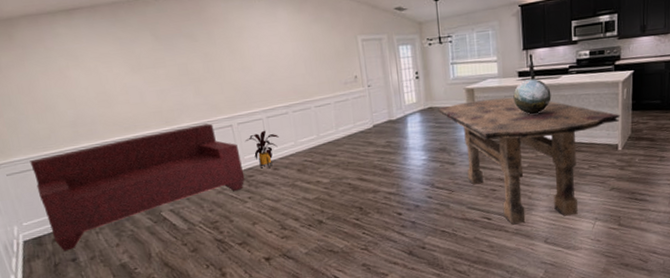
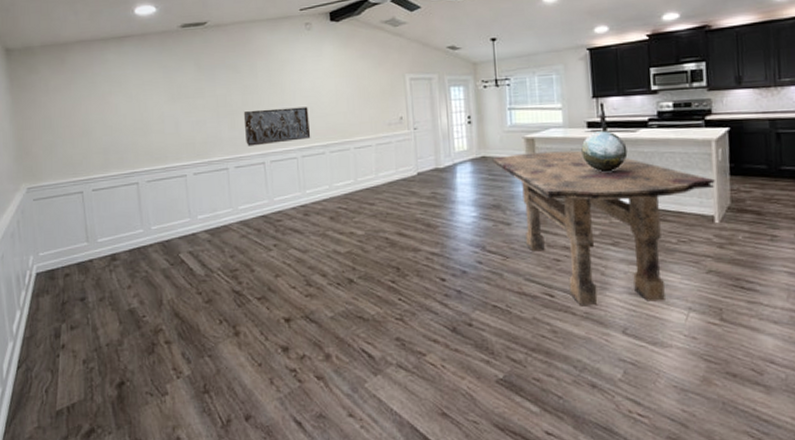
sofa: present [30,123,245,251] -> none [58,159,272,288]
relief sculpture: none [206,71,274,111] -> present [243,107,311,146]
house plant: present [245,130,279,169] -> none [276,170,313,214]

